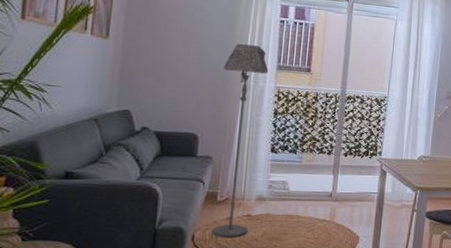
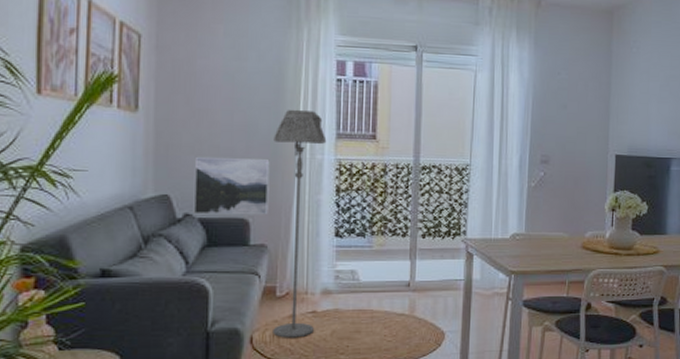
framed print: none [150,79,219,131] -> present [193,156,270,215]

